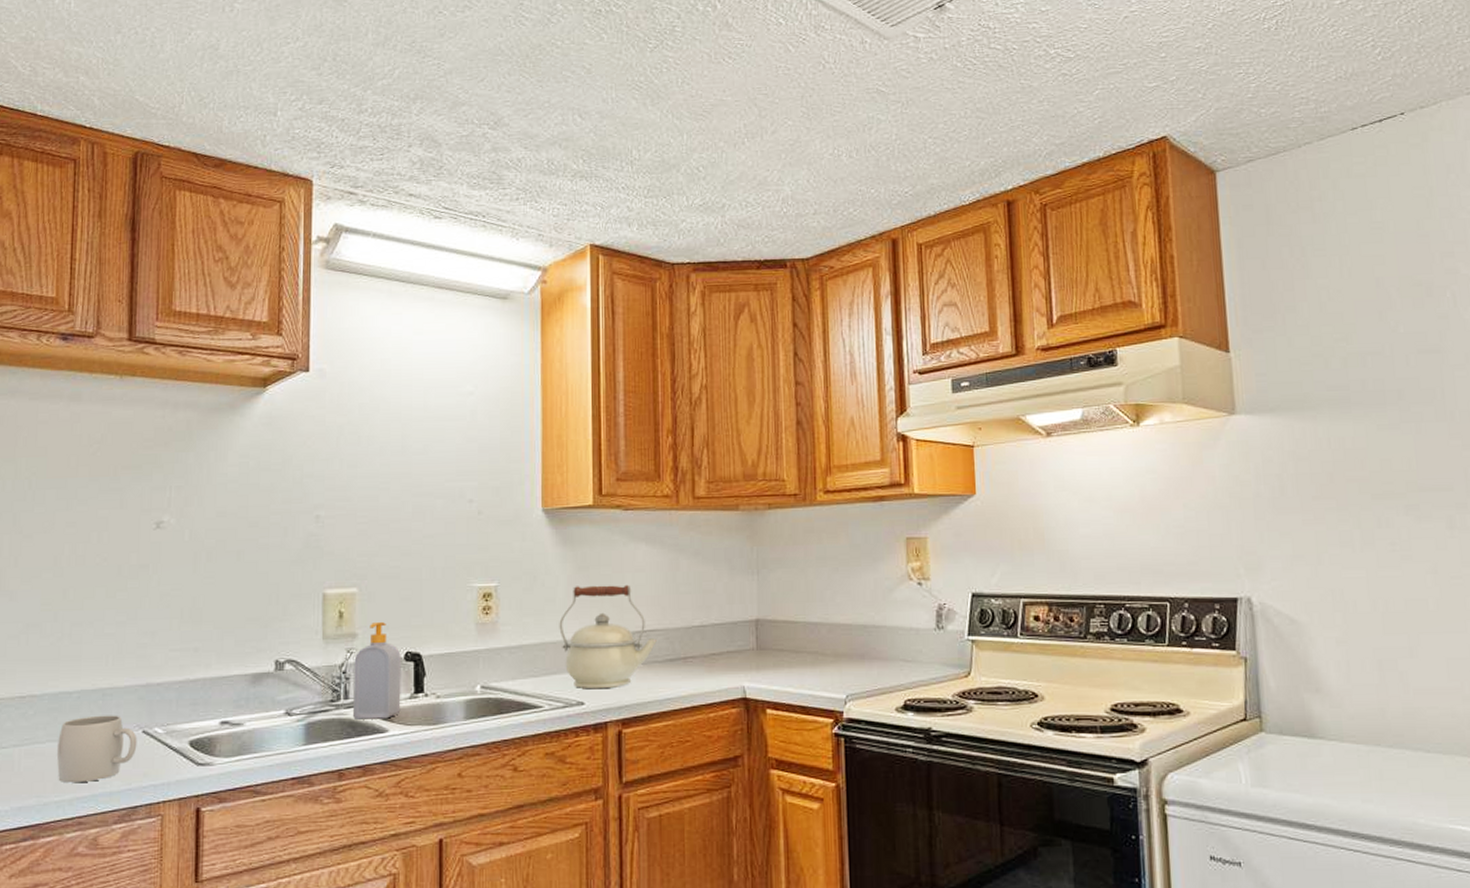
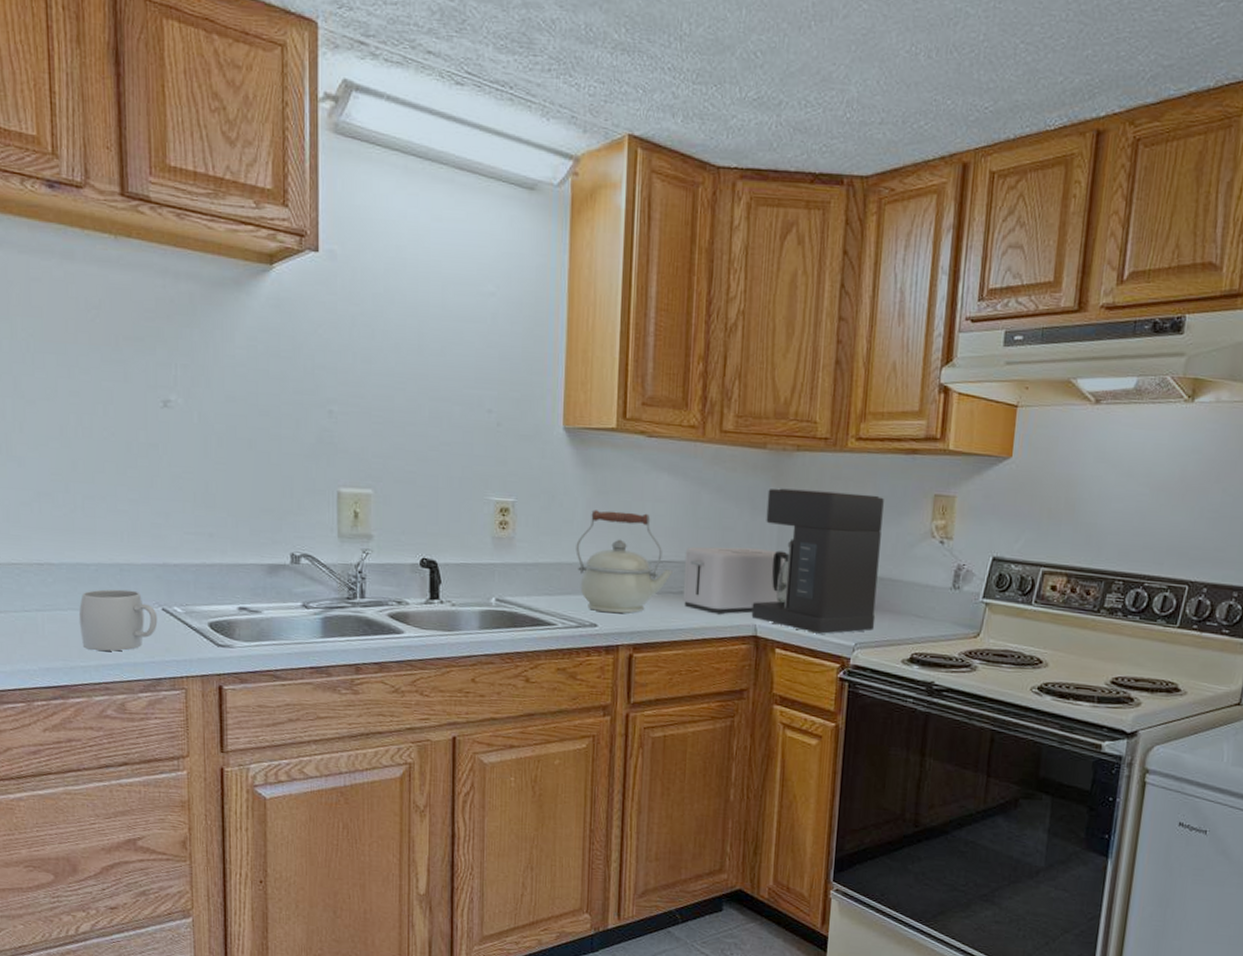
soap bottle: present [353,621,401,720] -> none [369,525,417,621]
toaster: none [668,607,769,680] -> present [682,546,786,615]
coffee maker: none [738,544,864,689] -> present [751,488,884,634]

